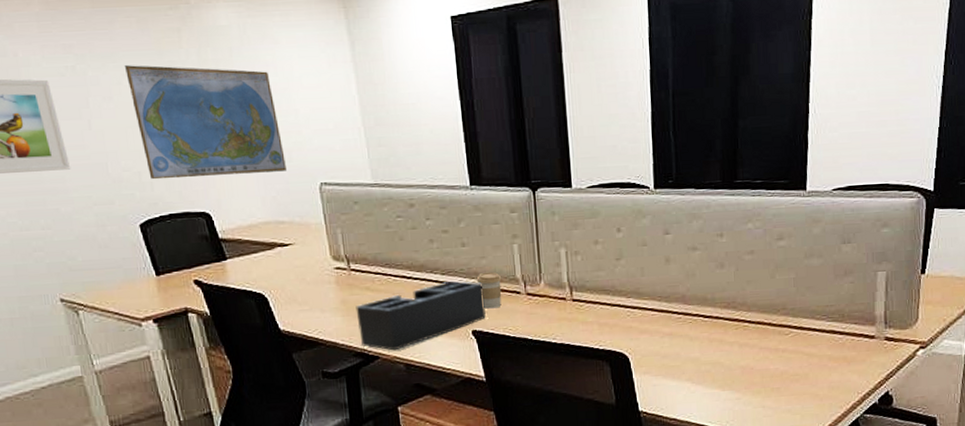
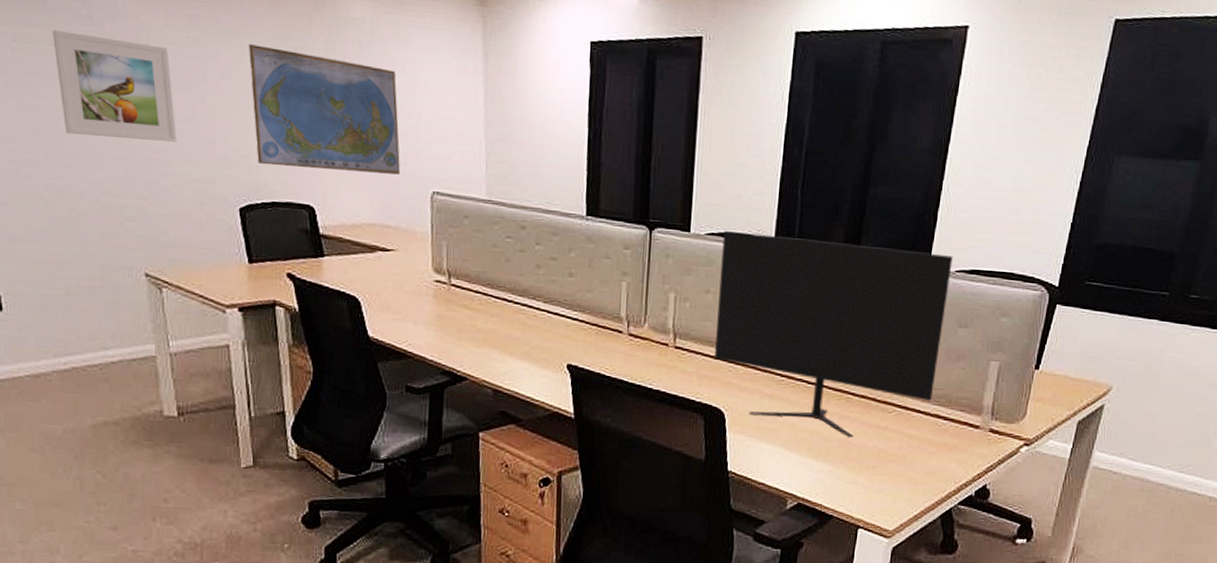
desk organizer: present [355,280,487,351] -> none [450,309,585,374]
coffee cup: present [476,271,502,309] -> none [579,306,606,345]
monitor: none [604,175,829,364] -> present [713,230,953,437]

